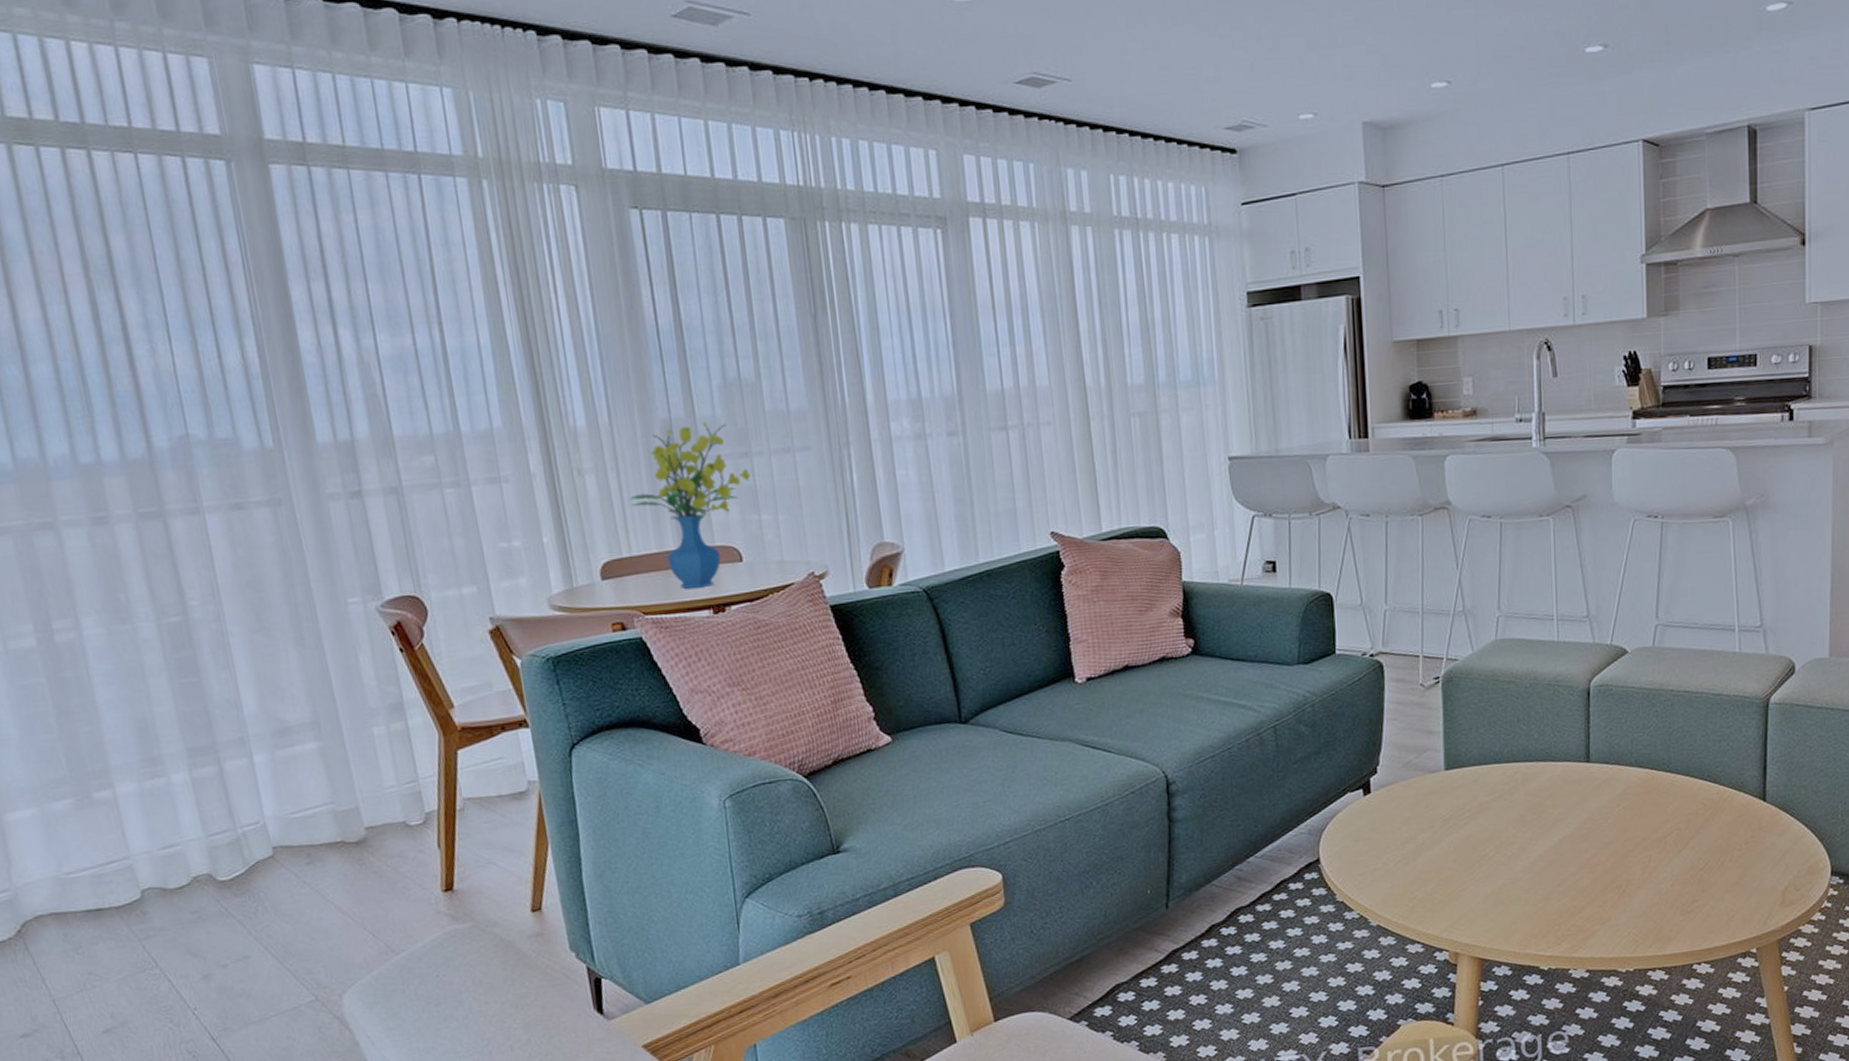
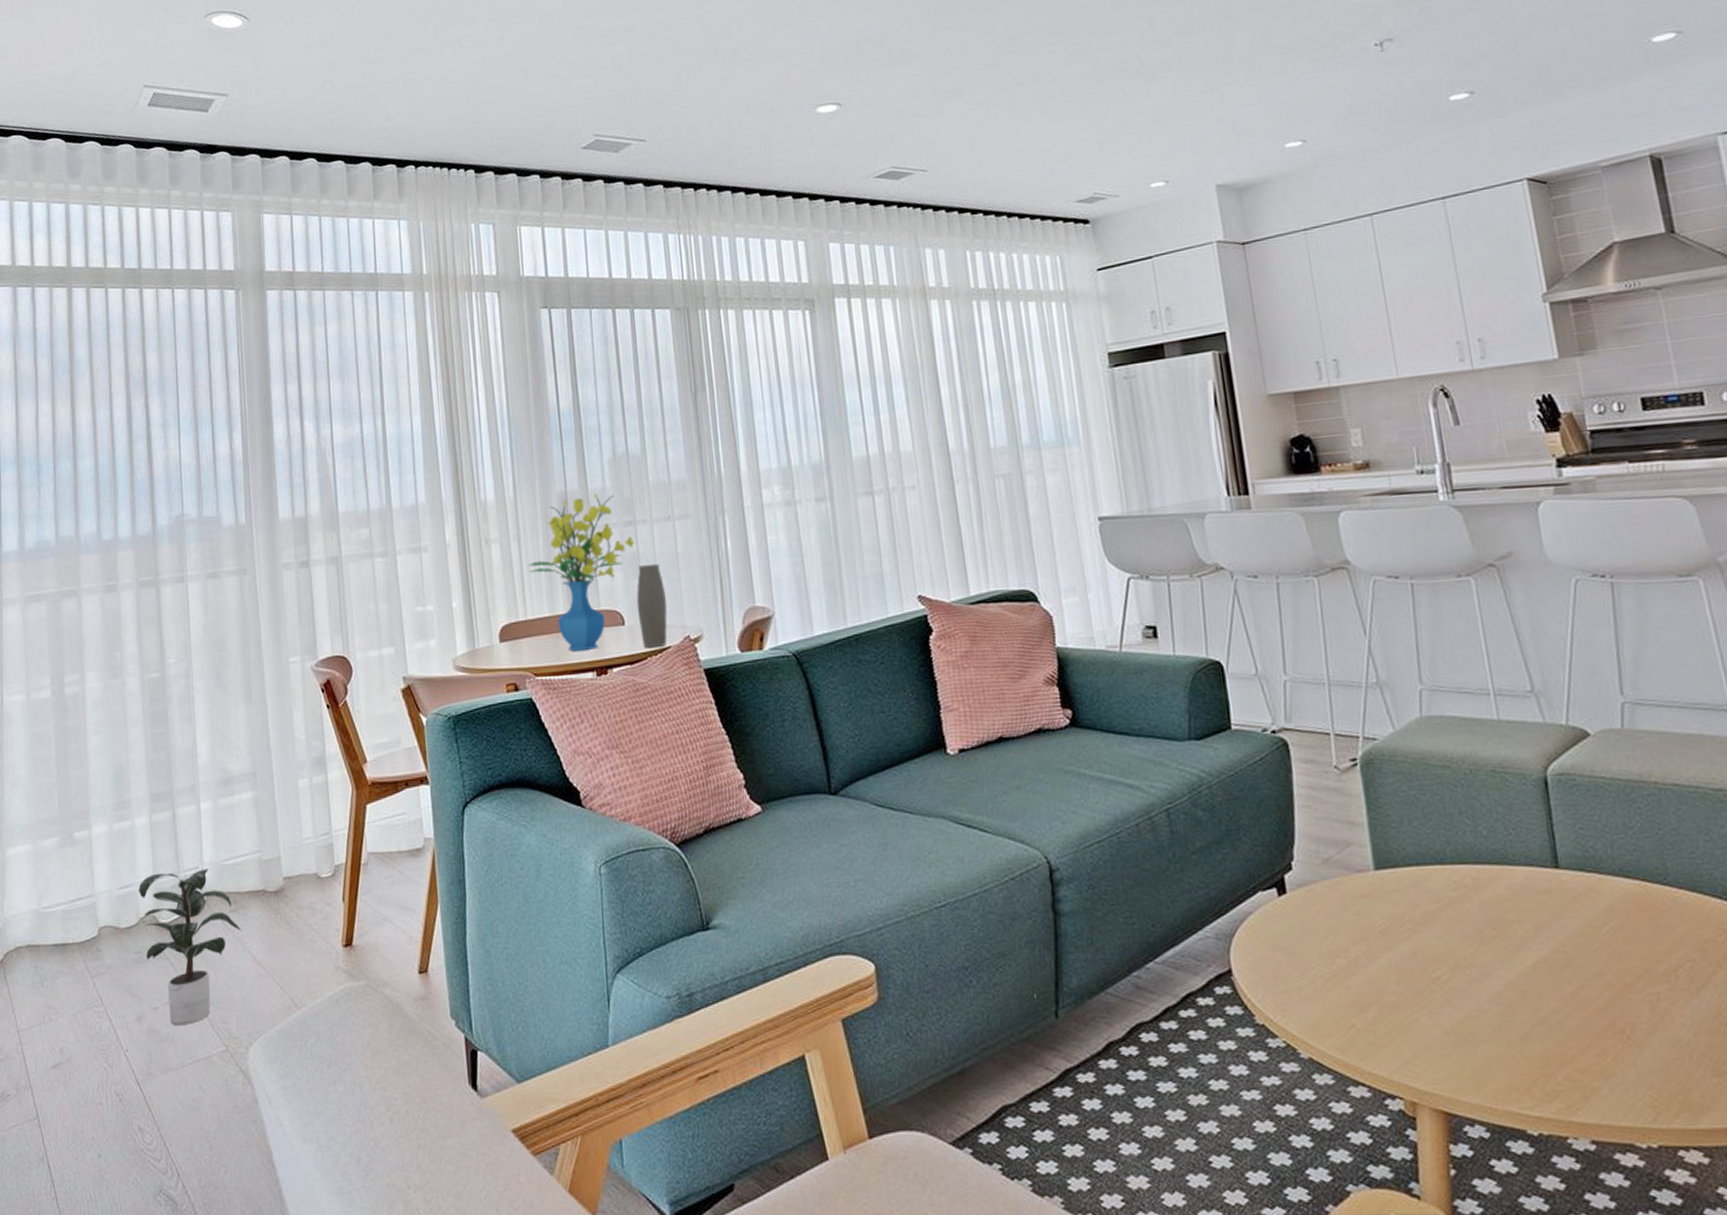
potted plant: none [186,823,320,981] -> present [139,868,241,1026]
vase: none [754,498,790,585] -> present [636,564,668,648]

